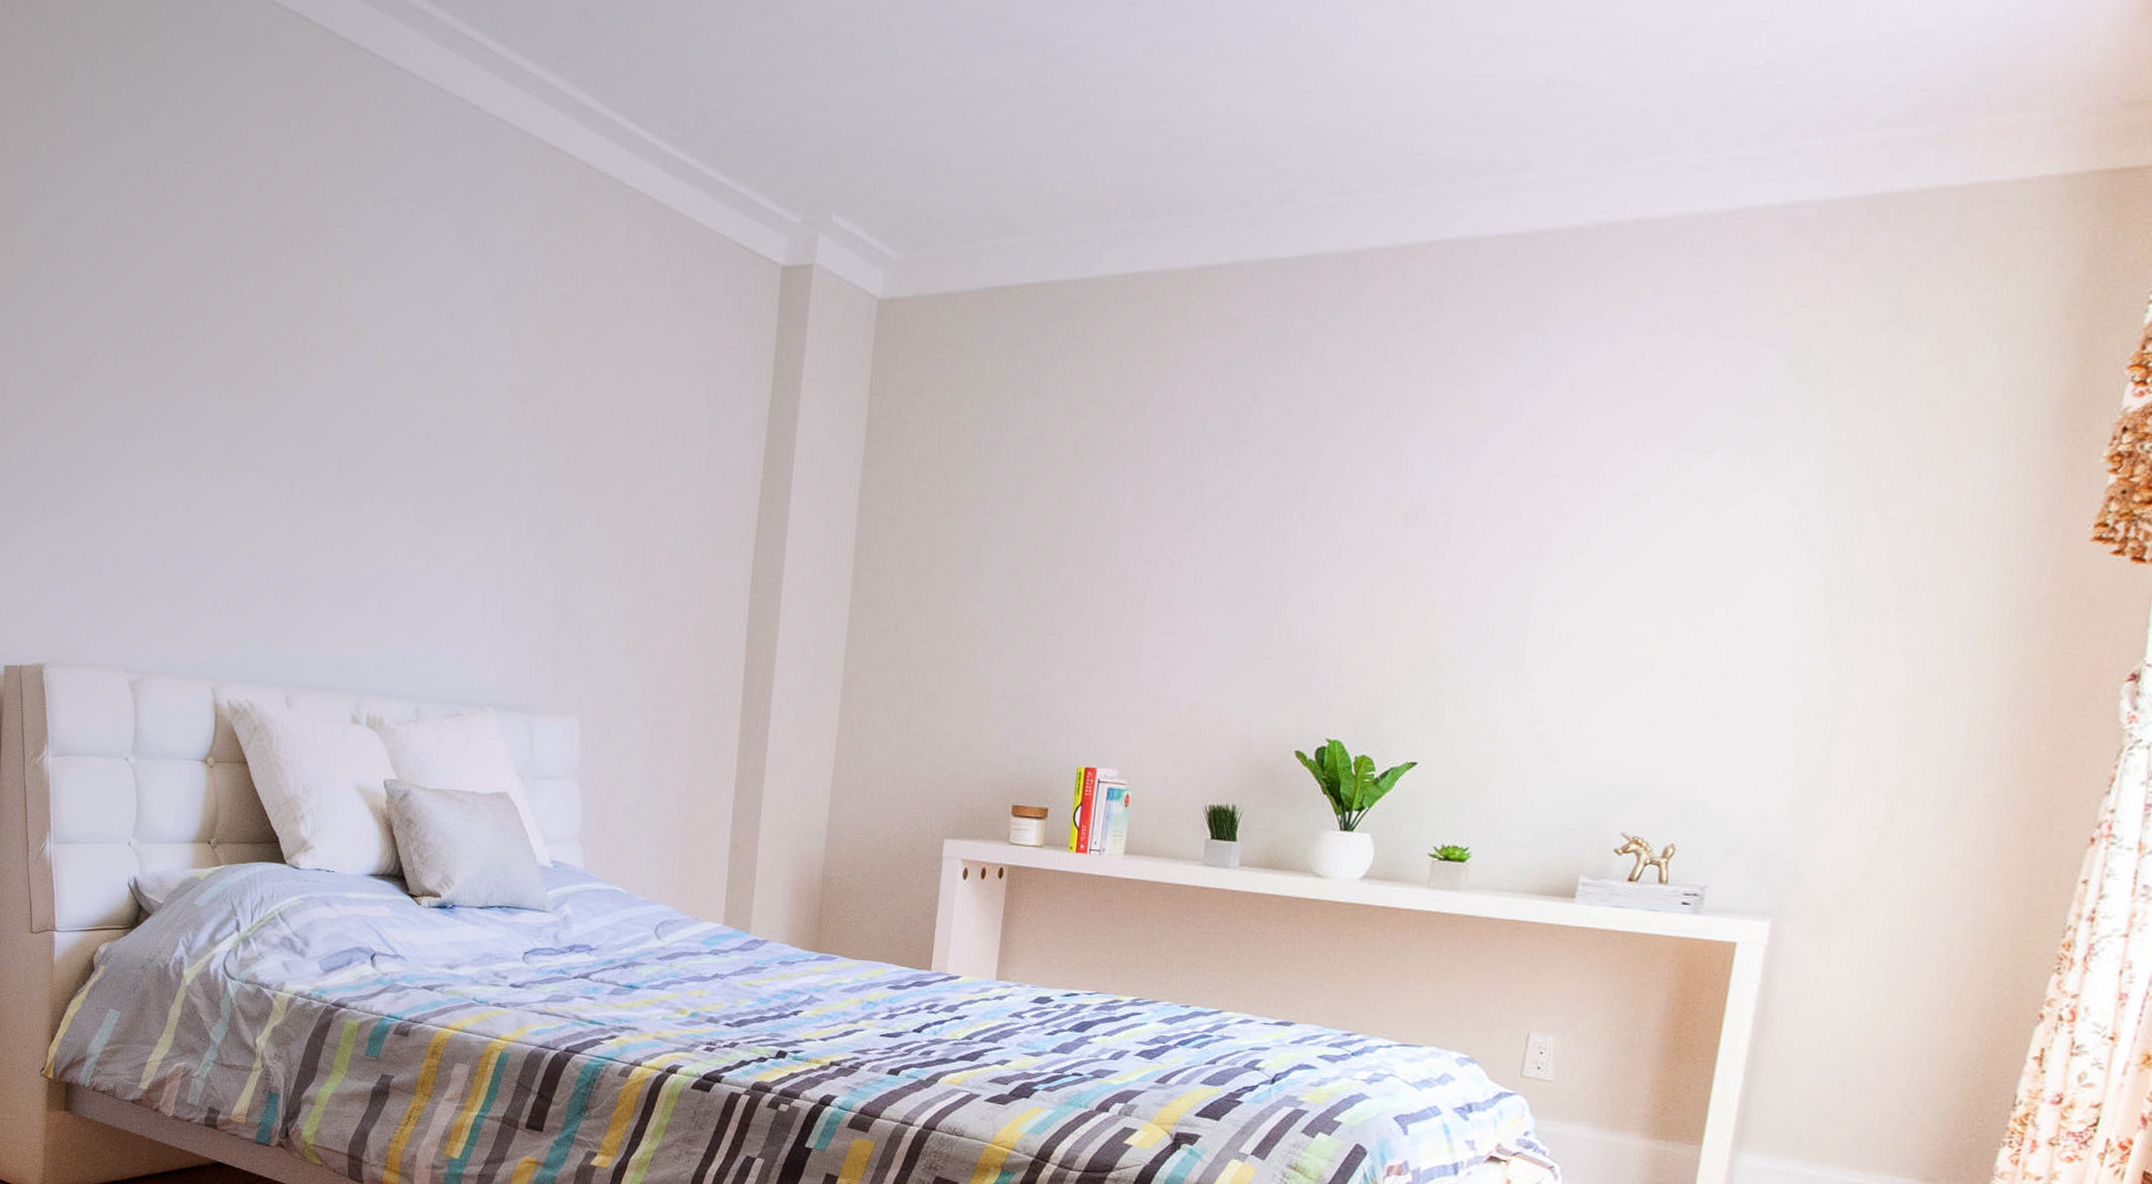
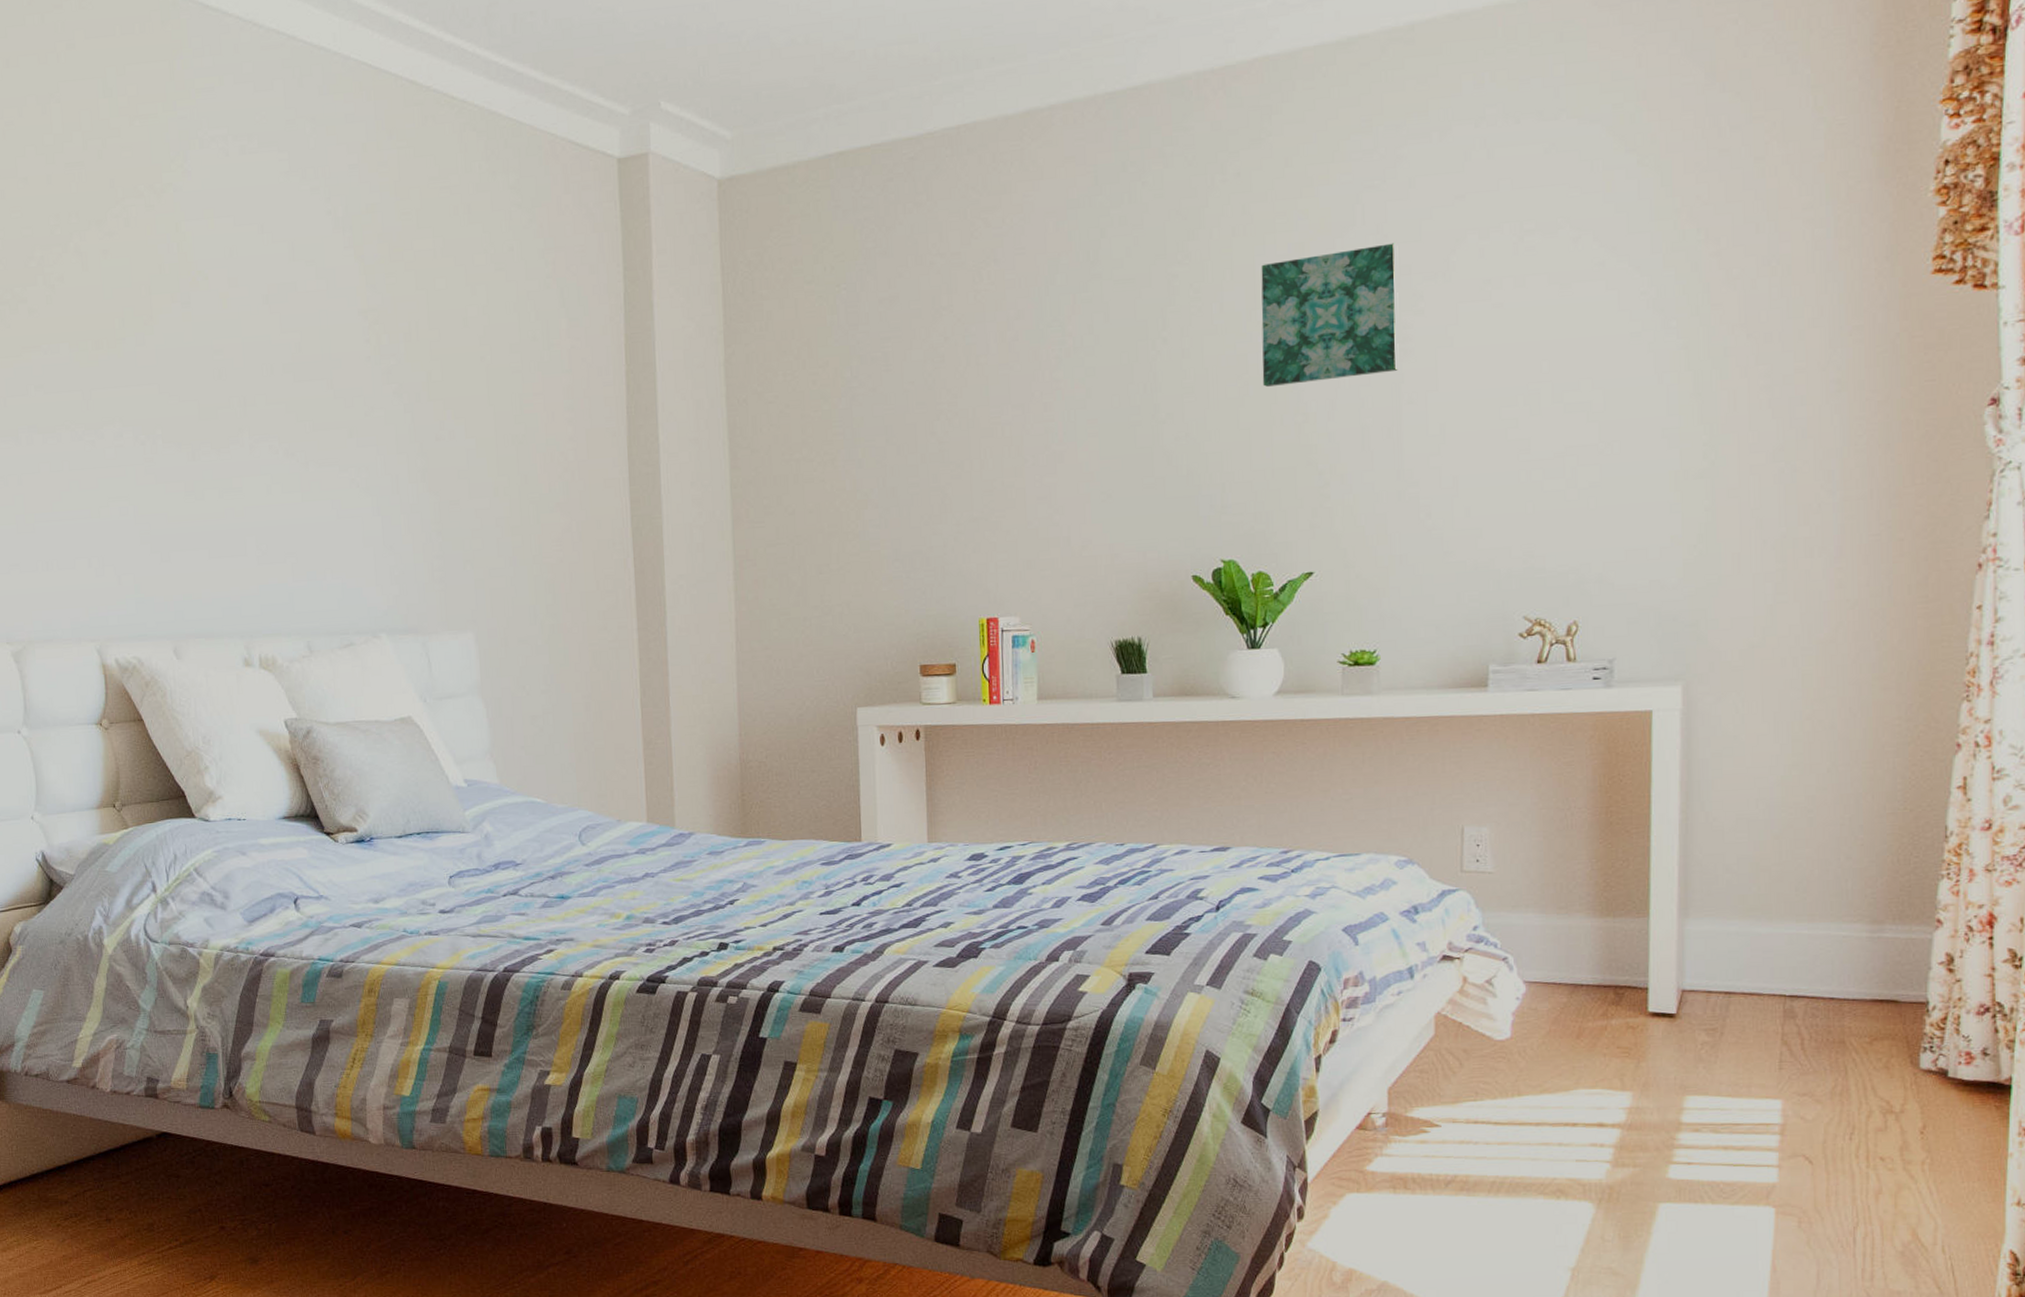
wall art: none [1394,444,1551,574] -> present [1261,243,1400,388]

